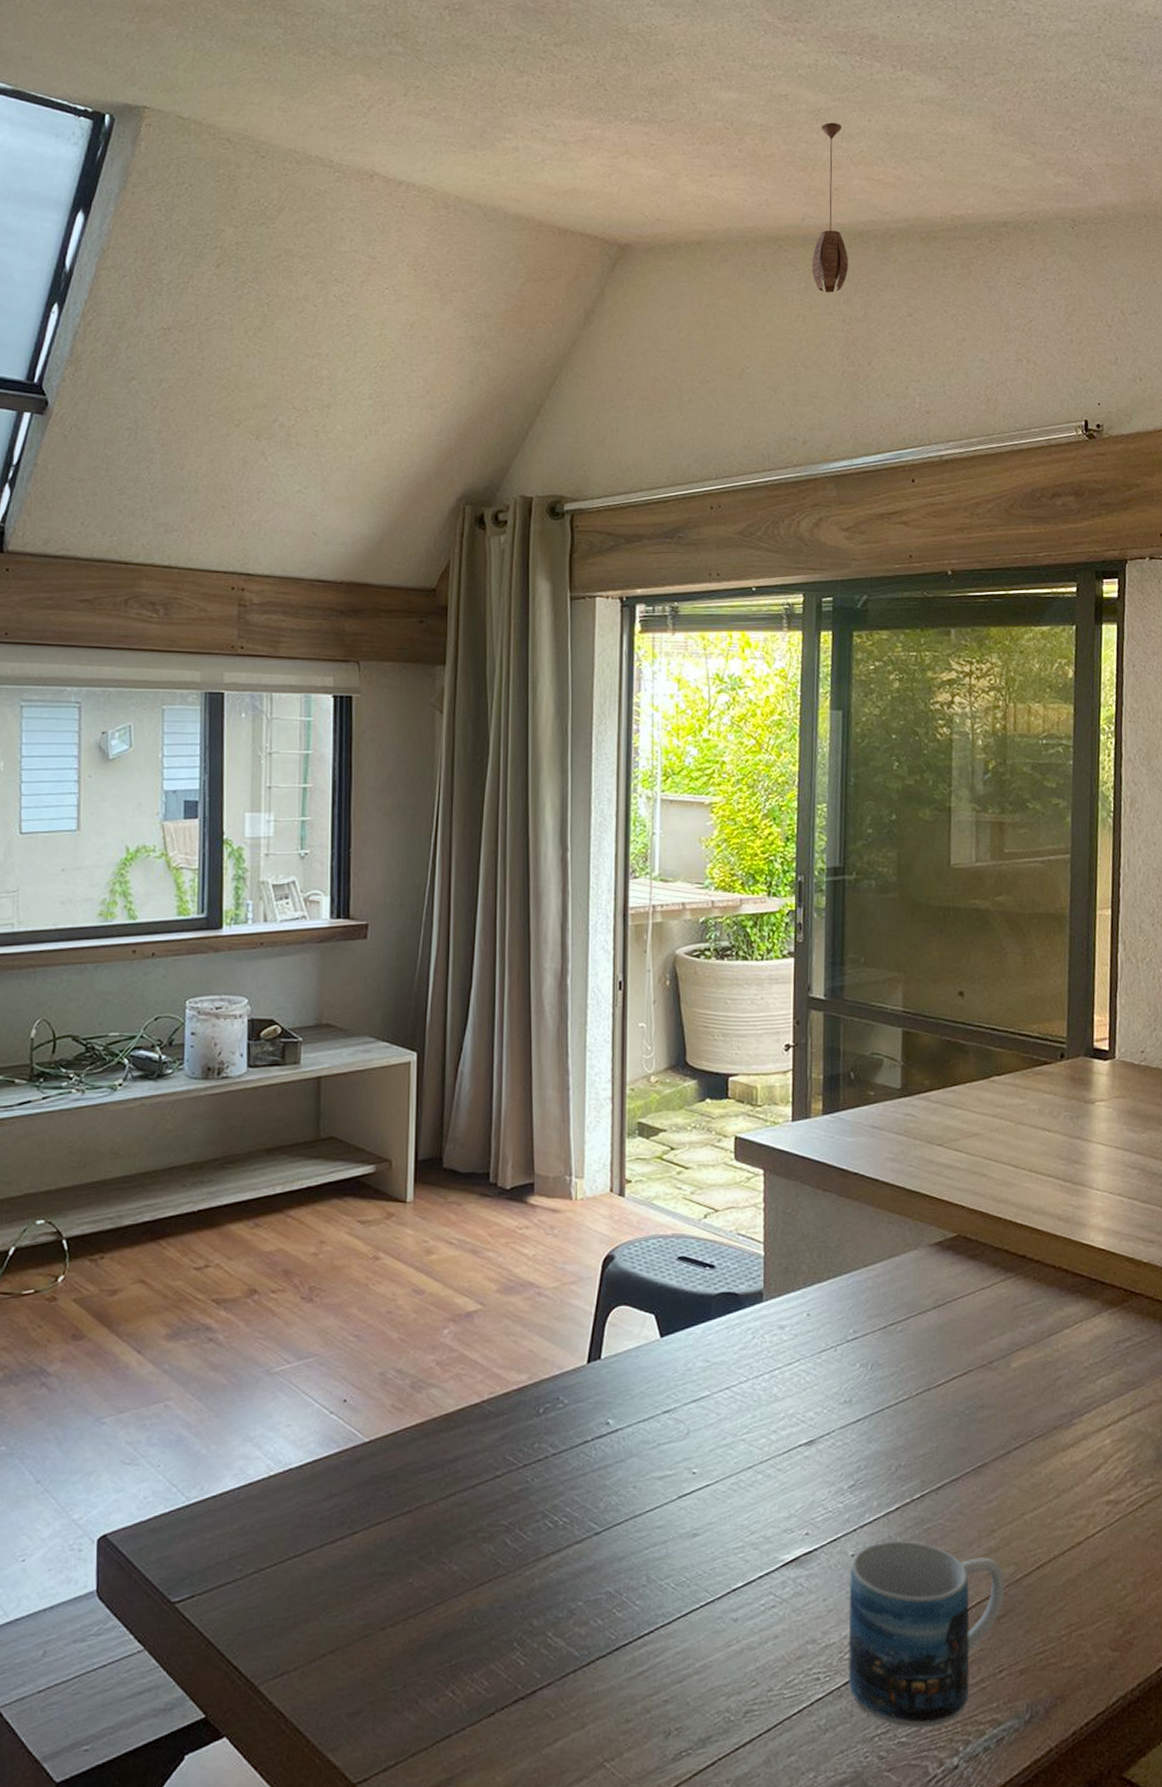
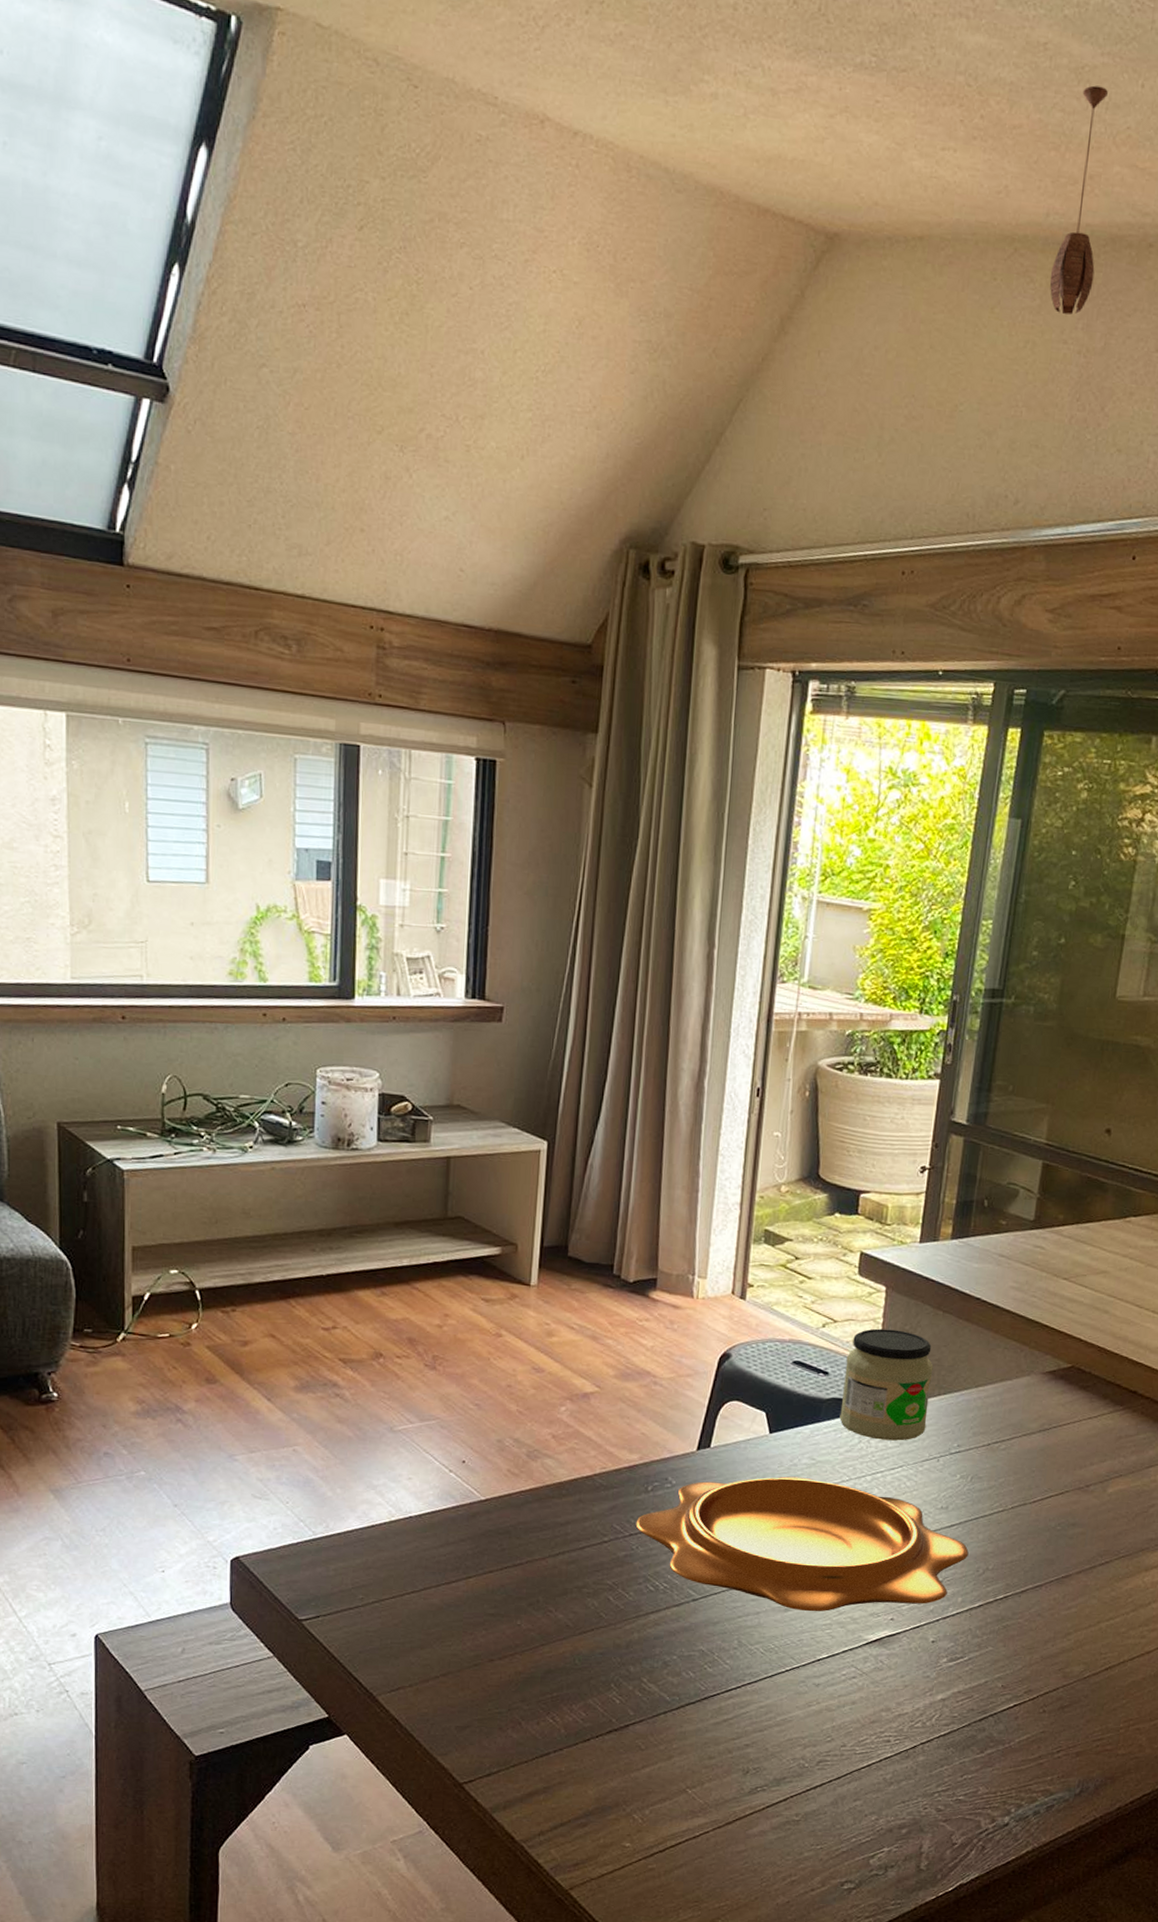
decorative bowl: none [529,1382,878,1534] -> present [635,1476,969,1611]
jar: none [730,1214,820,1333] -> present [839,1328,934,1441]
mug: present [847,1541,1004,1729] -> none [916,1633,1073,1791]

